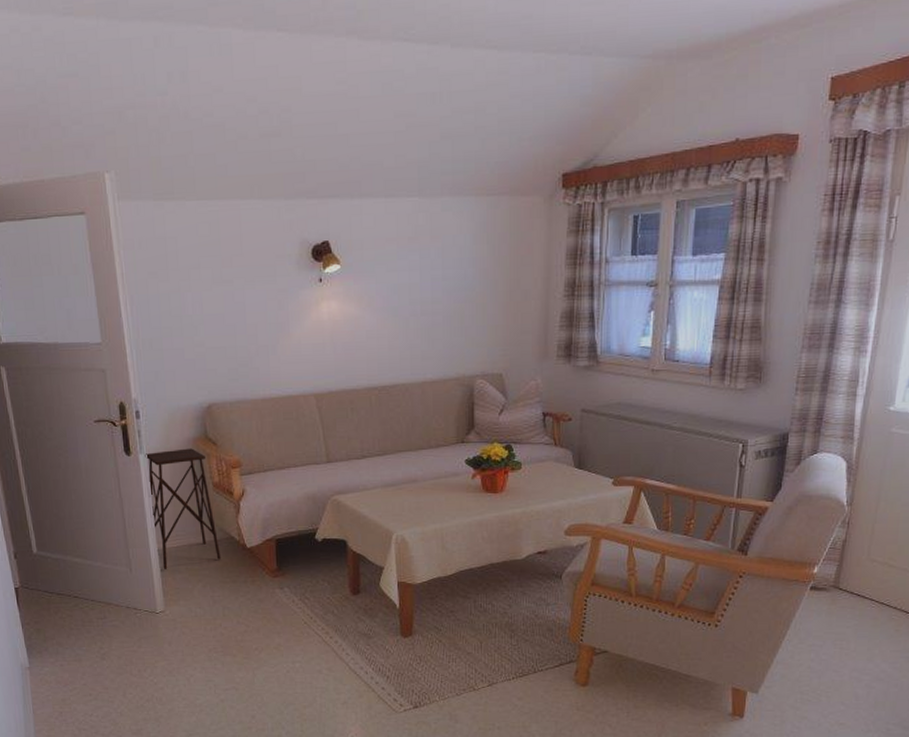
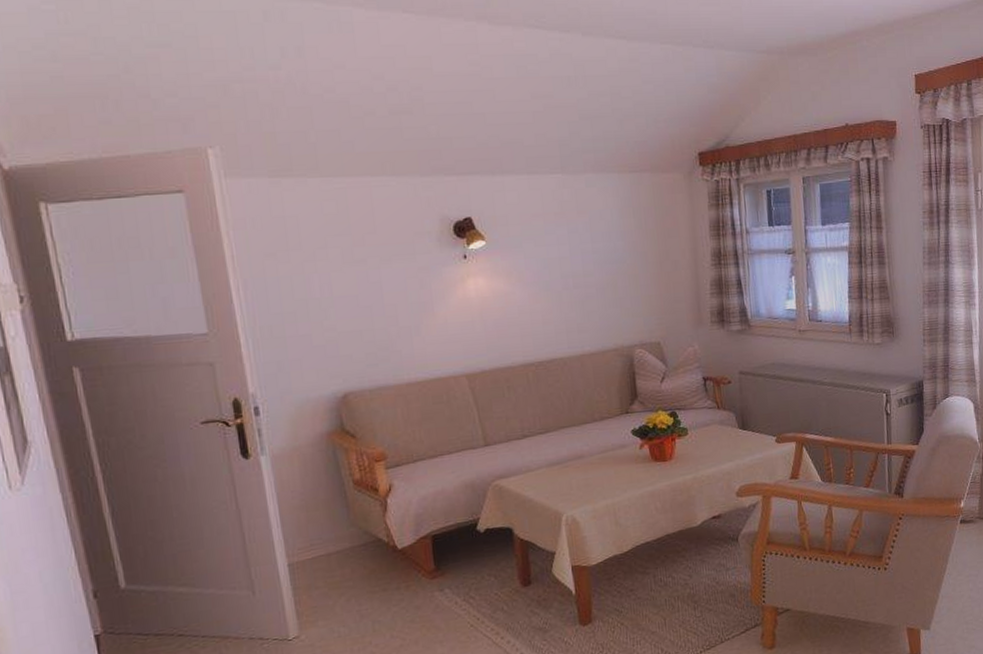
side table: present [145,448,222,569] -> none [267,444,368,587]

